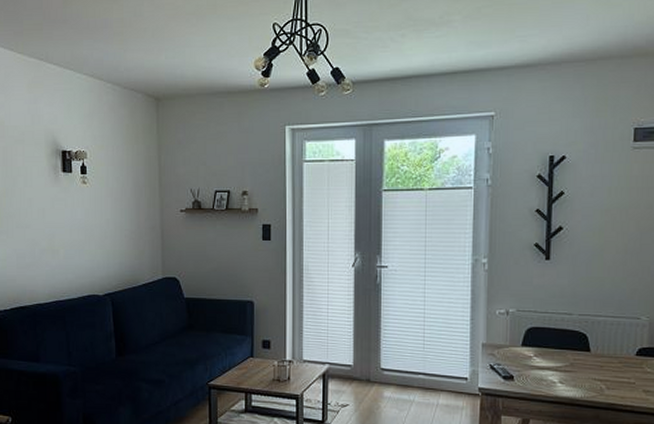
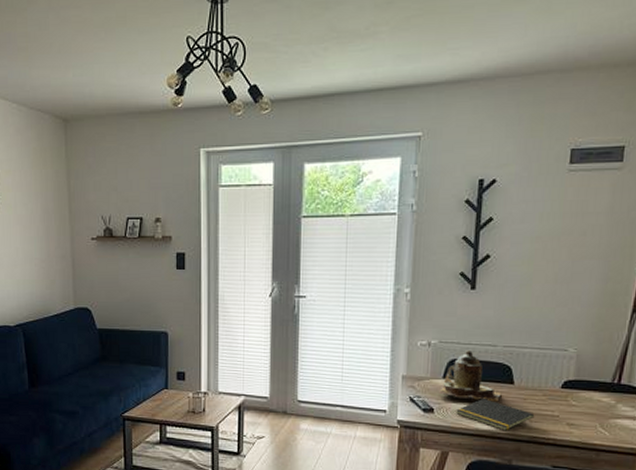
teapot: none [517,319,577,369] -> present [438,351,500,402]
notepad: none [535,366,612,399] -> present [456,399,535,431]

